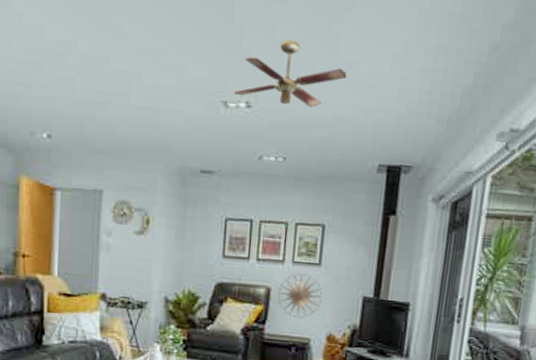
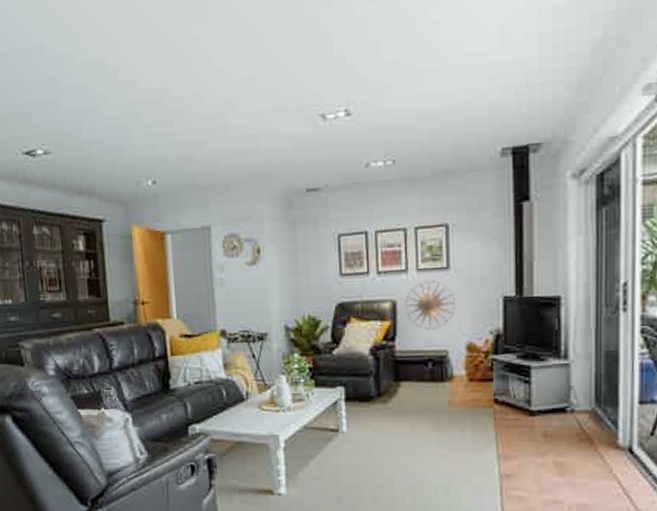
ceiling fan: present [234,40,347,108] -> none [331,35,452,106]

